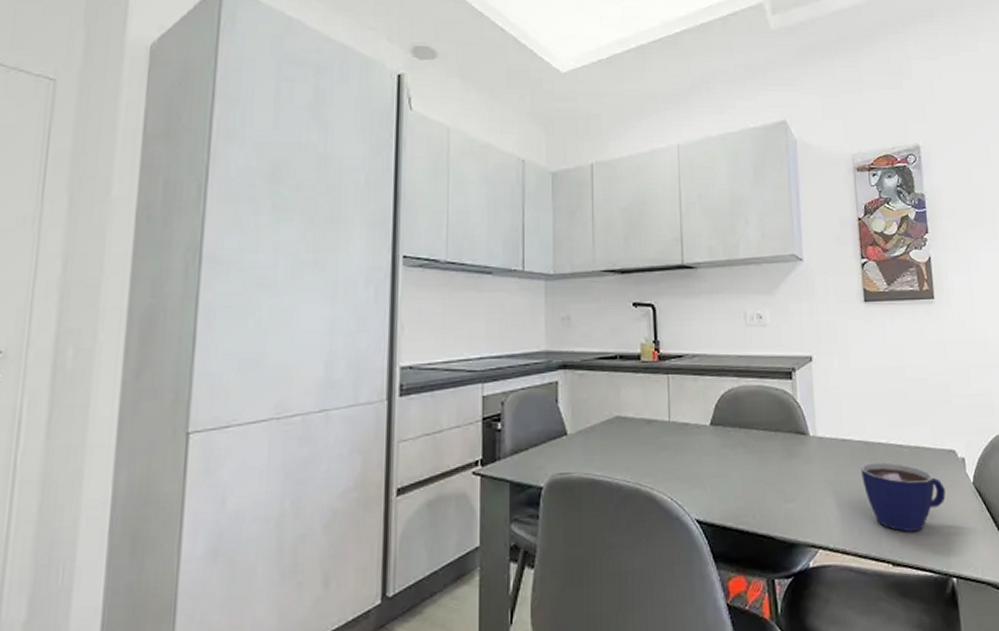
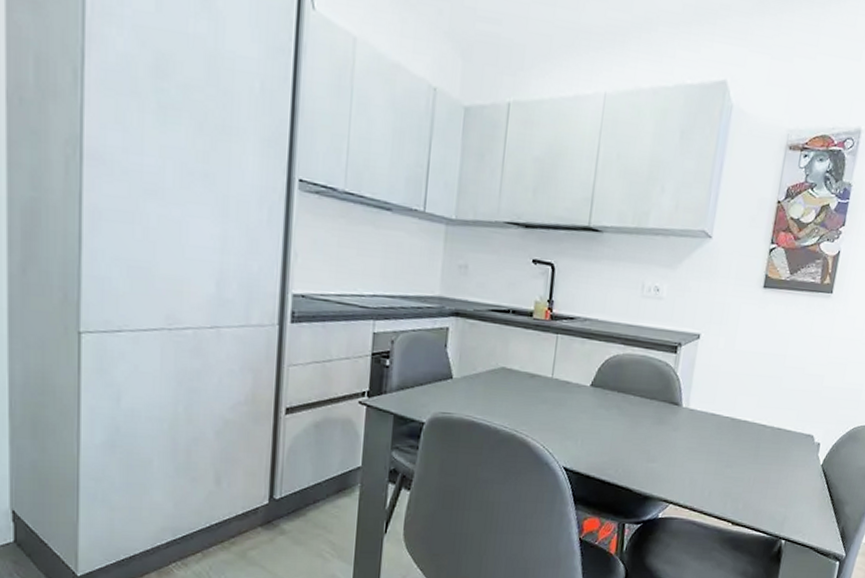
cup: present [861,462,946,532] -> none [722,437,795,499]

